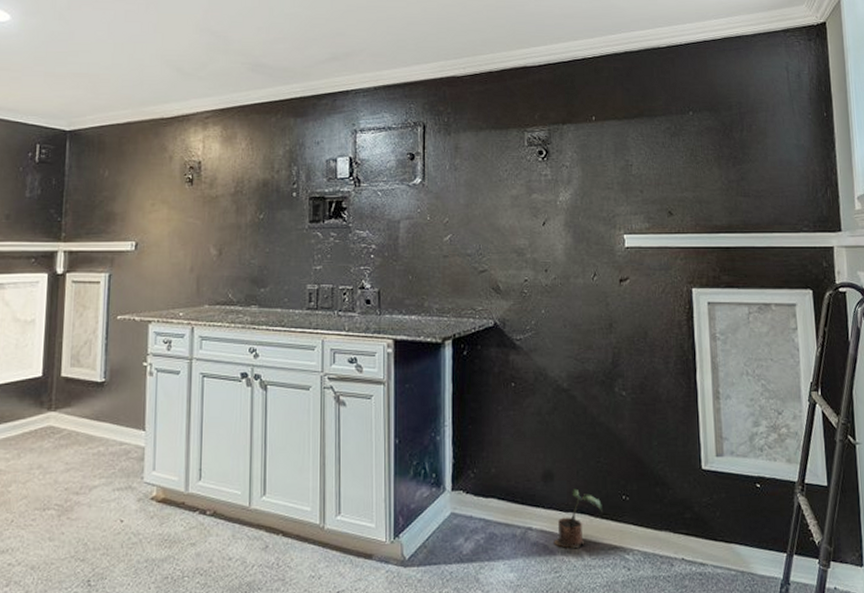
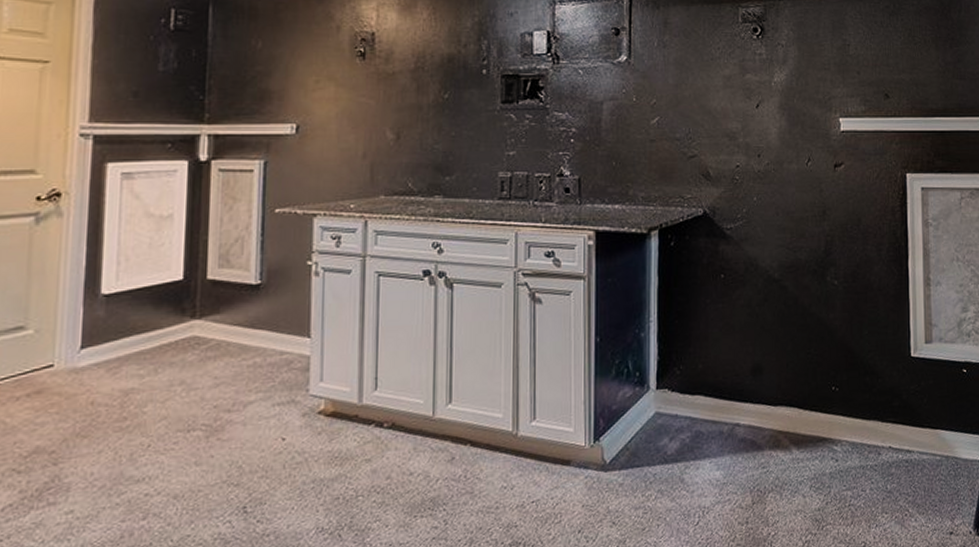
potted plant: present [554,488,602,549] -> none [762,381,812,443]

